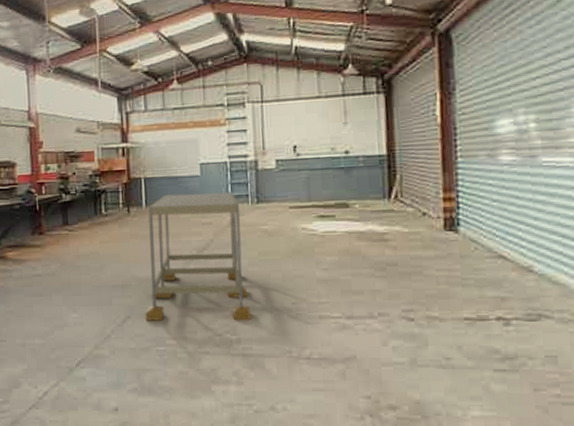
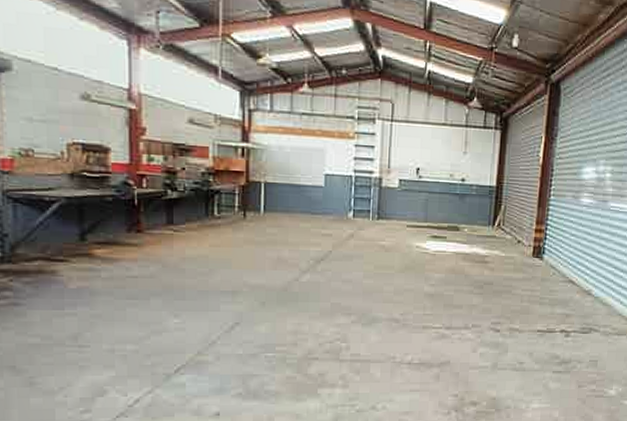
work table: present [145,192,251,321] -> none [255,202,362,330]

